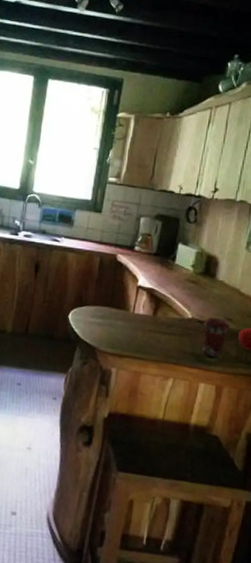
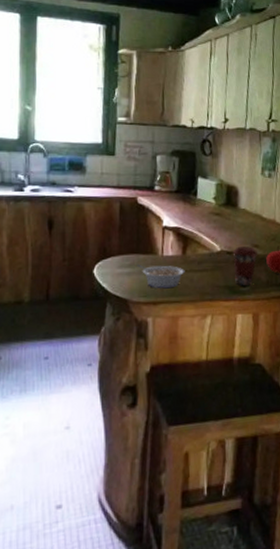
legume: none [108,317,153,345] -> present [136,264,185,289]

